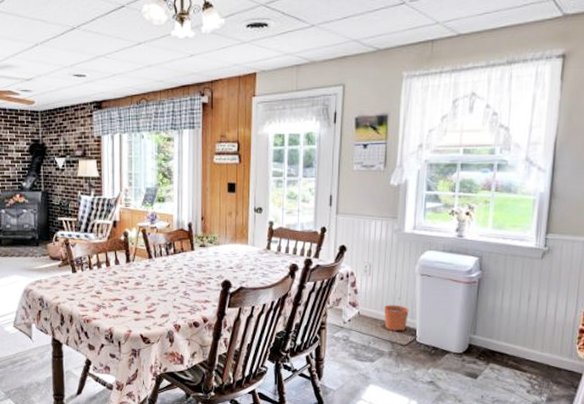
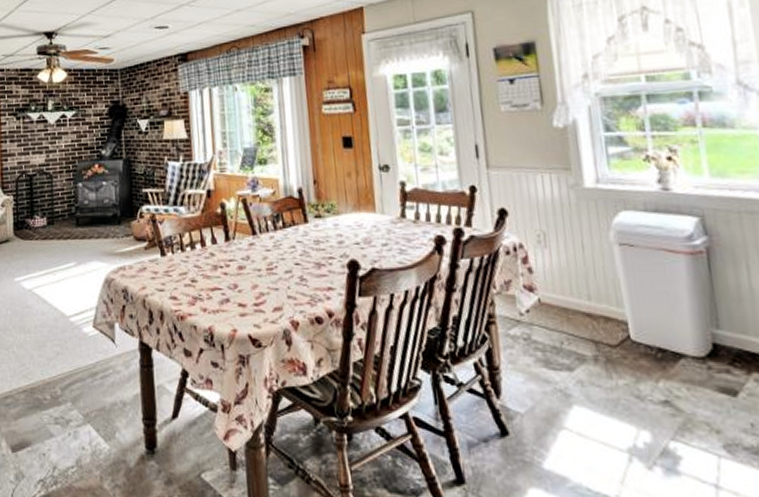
plant pot: present [384,298,409,331] -> none [574,277,613,325]

